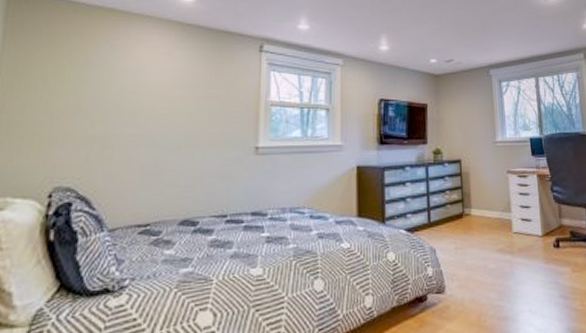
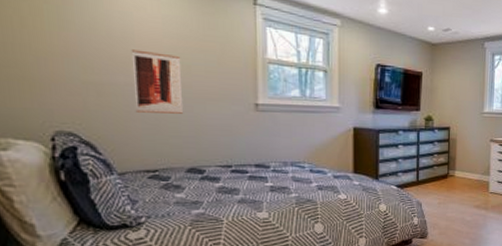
wall art: none [135,101,186,163] -> present [131,49,184,114]

